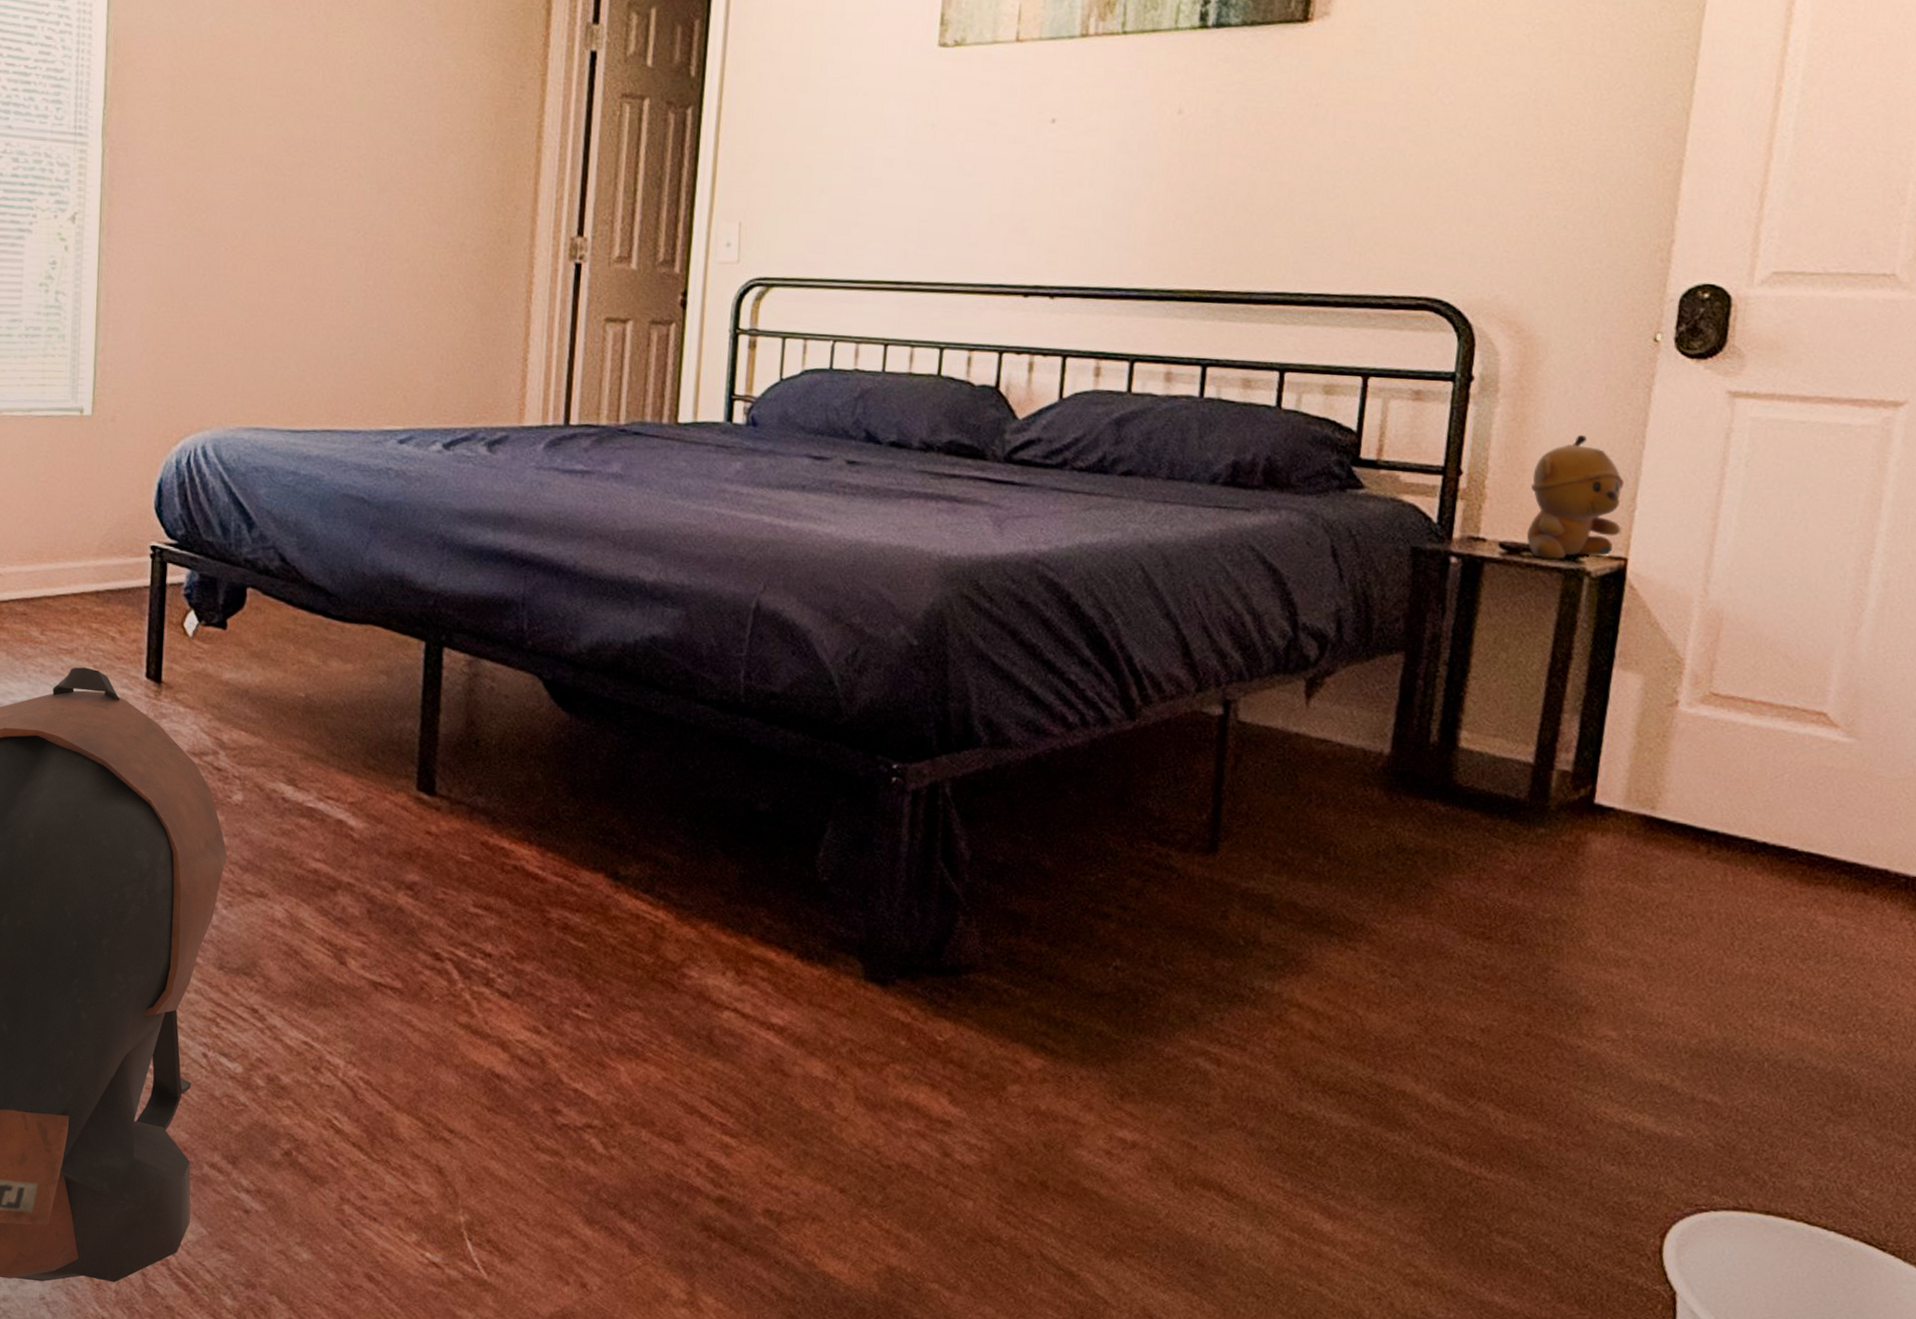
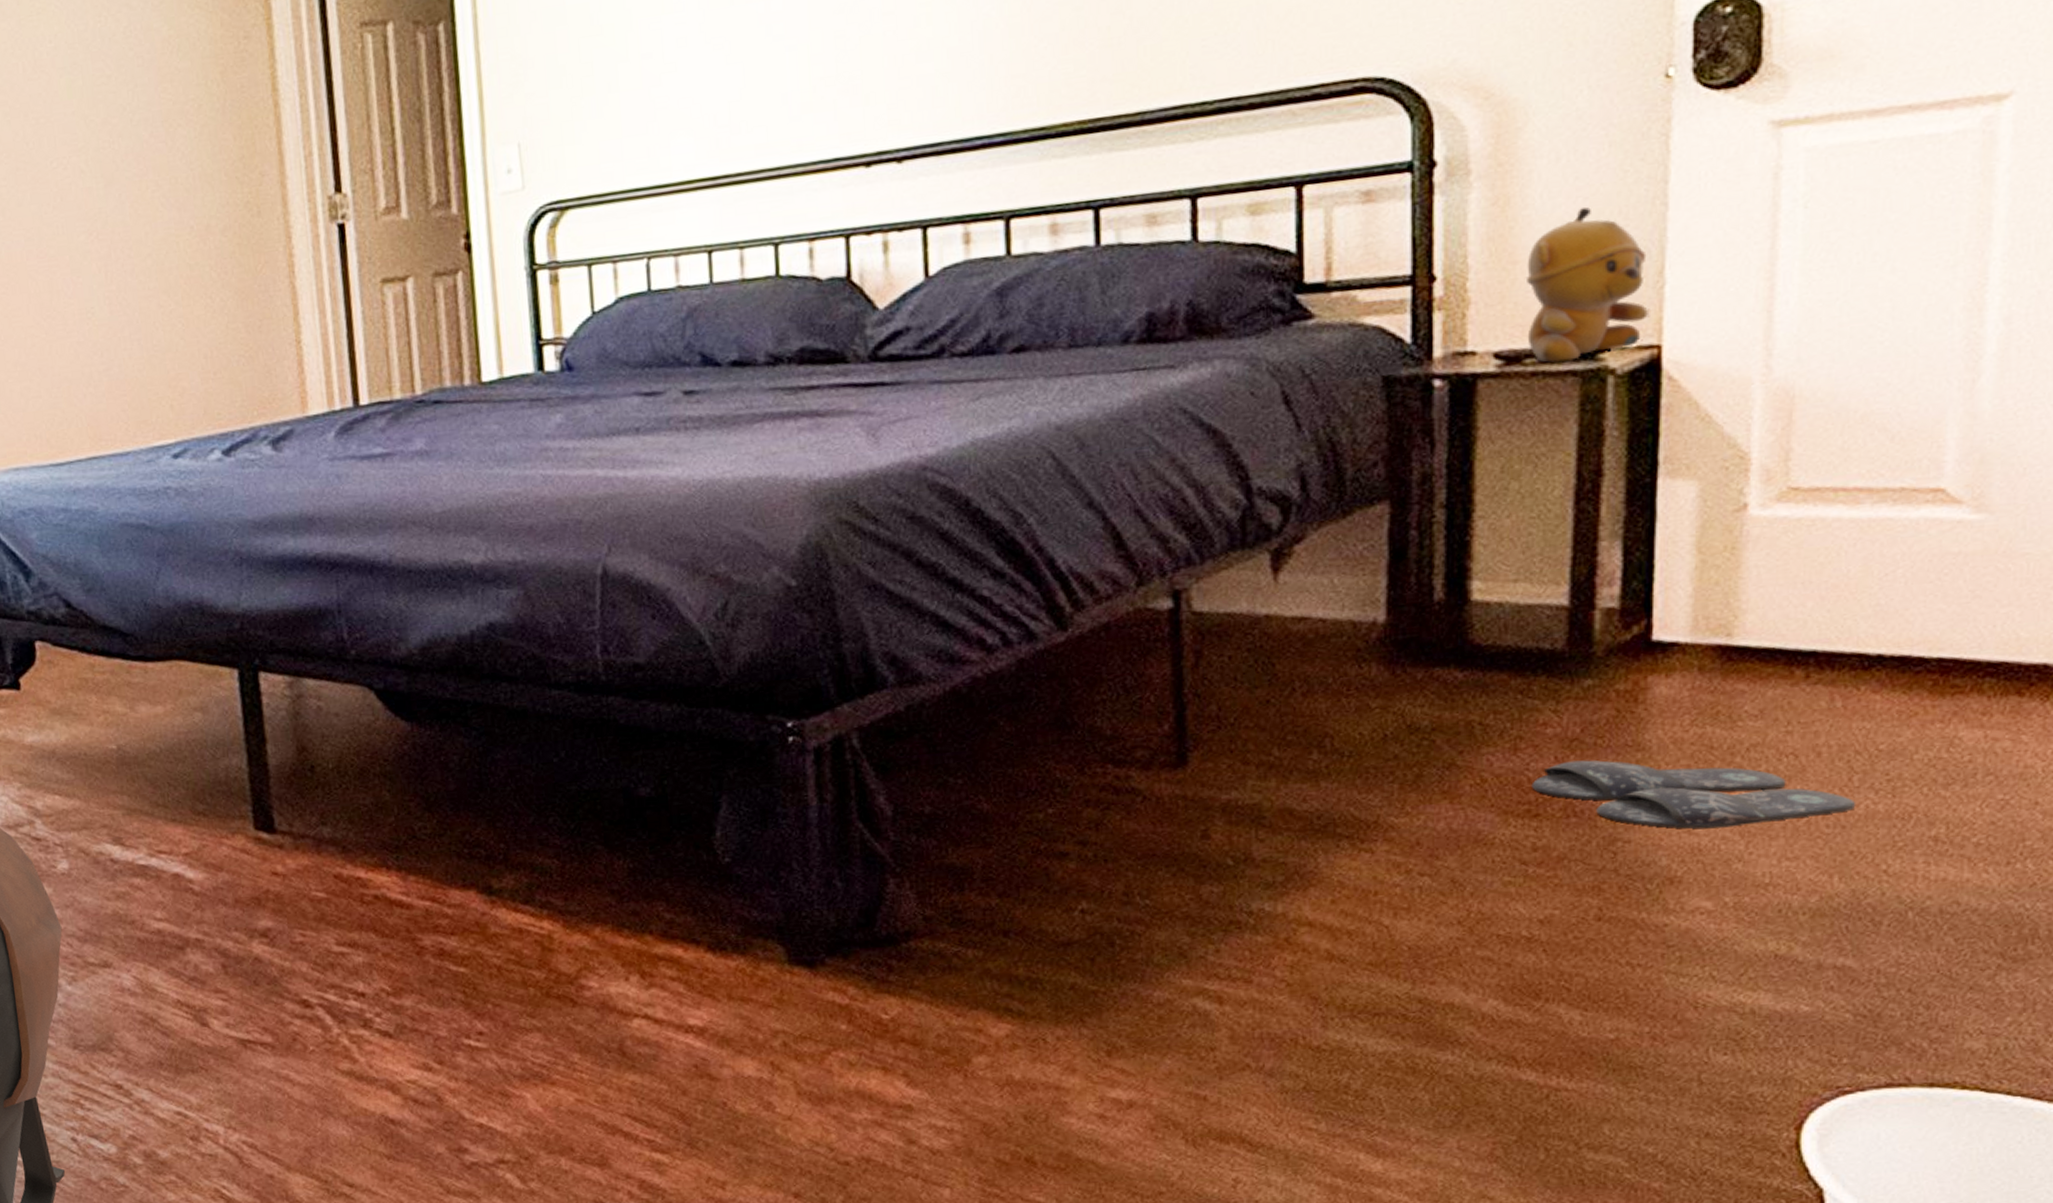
slippers: none [1488,895,1735,971] -> present [1531,760,1856,829]

